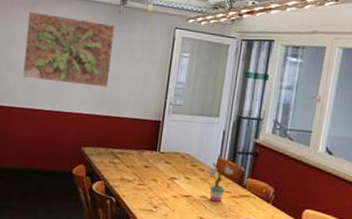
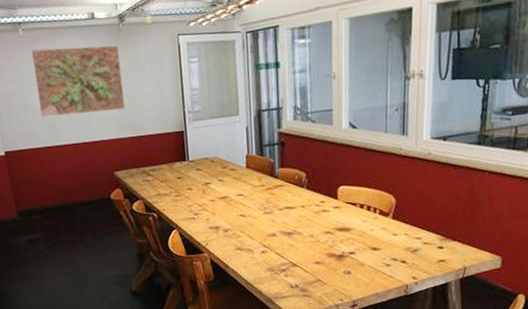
potted plant: present [206,154,234,202] -> none [237,151,265,197]

